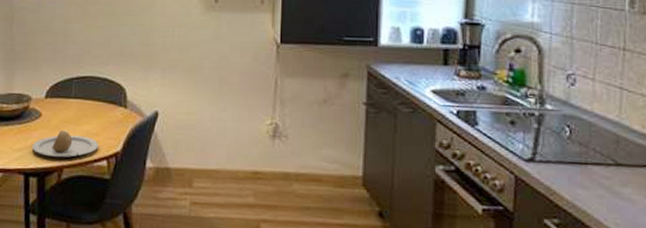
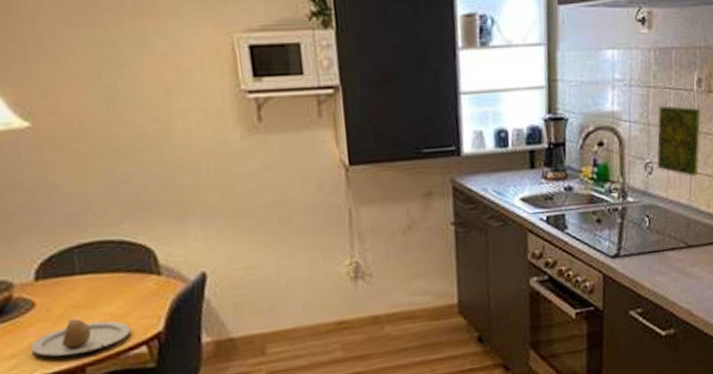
decorative tile: none [580,22,635,94] -> present [657,105,702,176]

